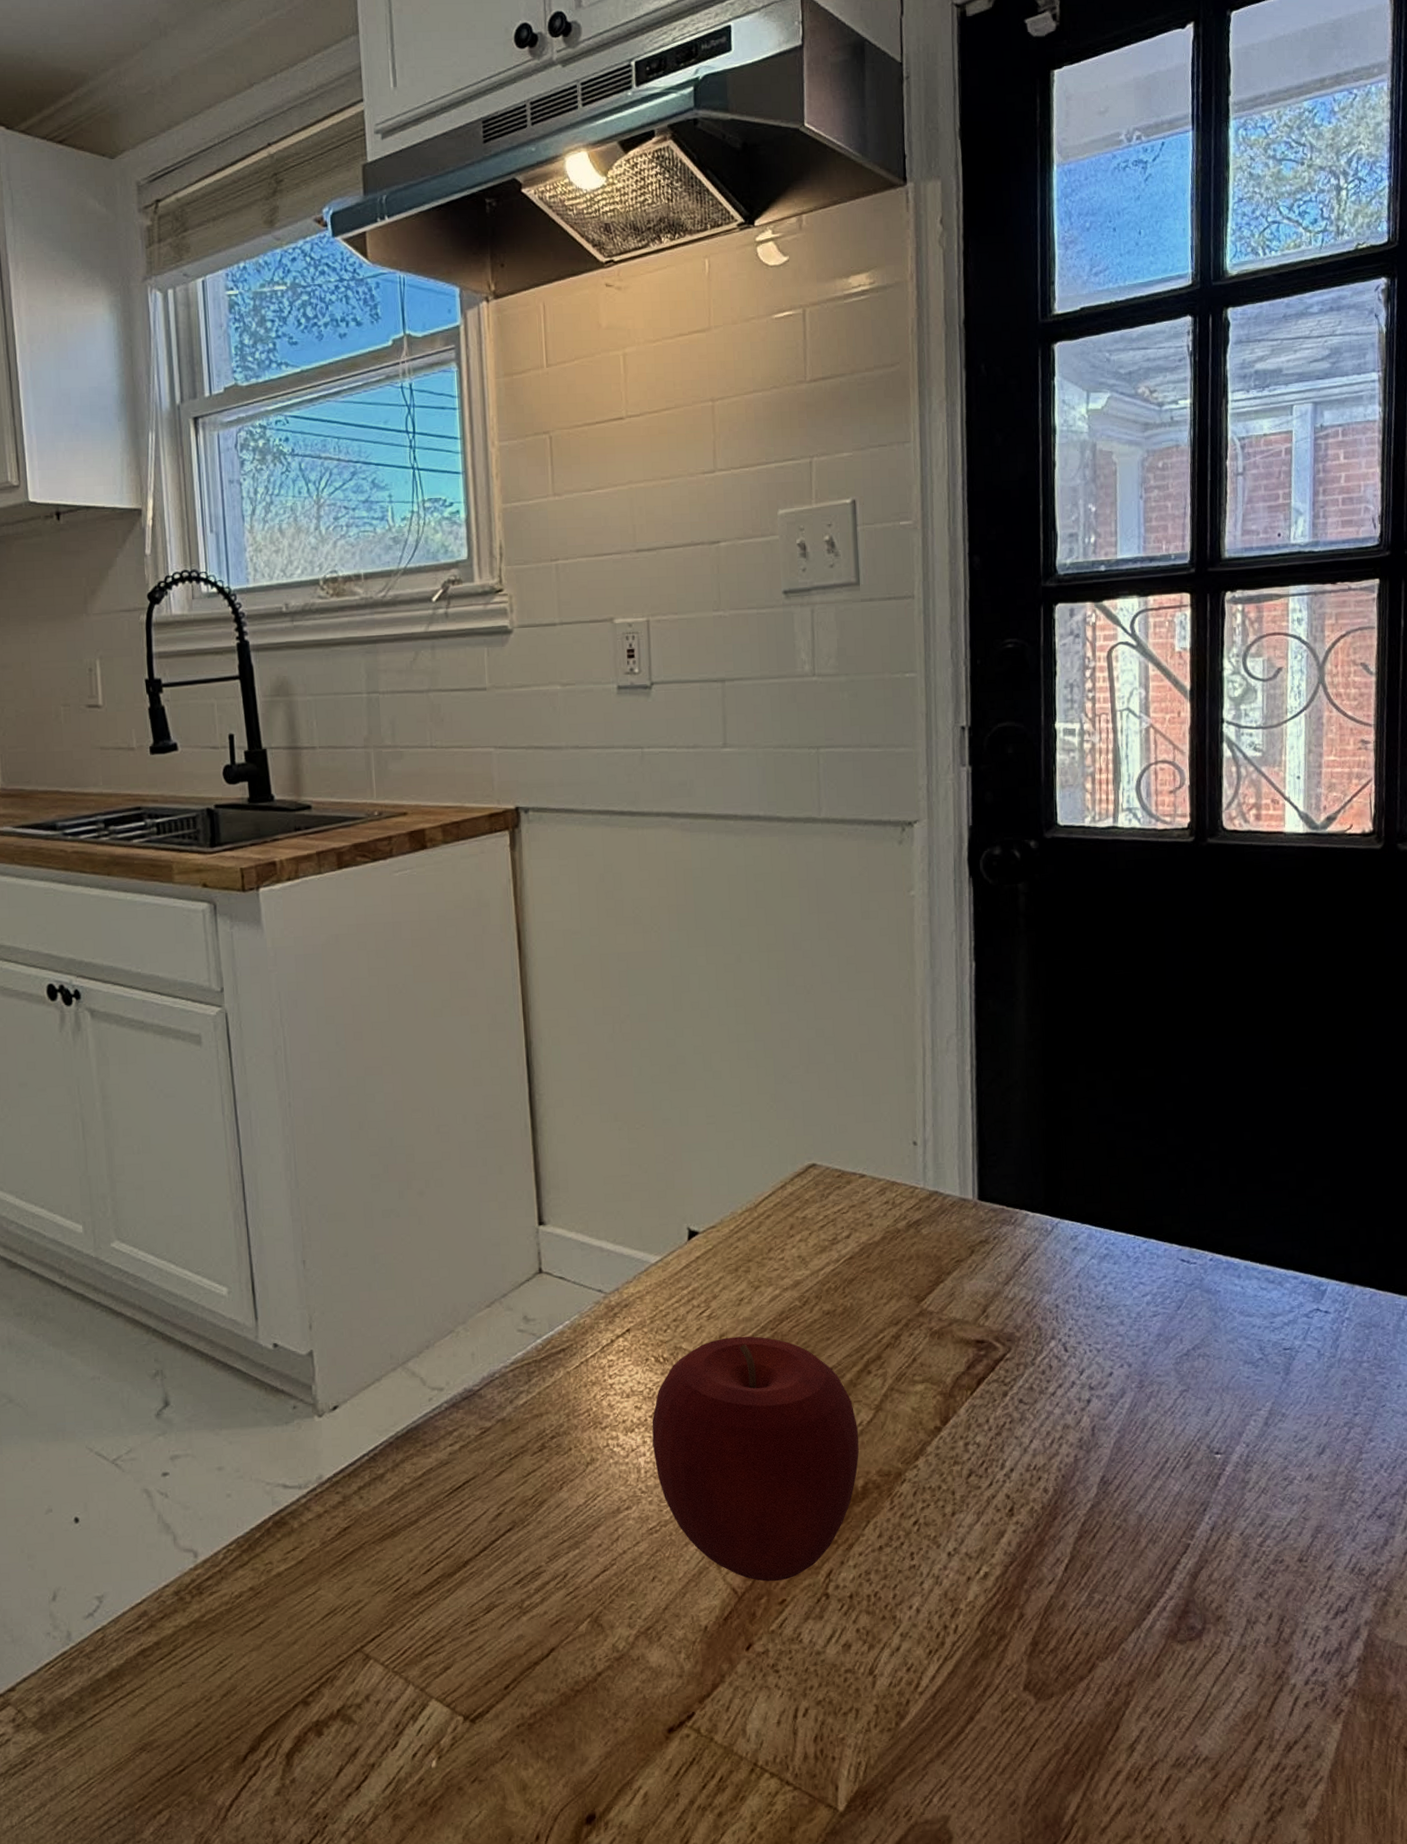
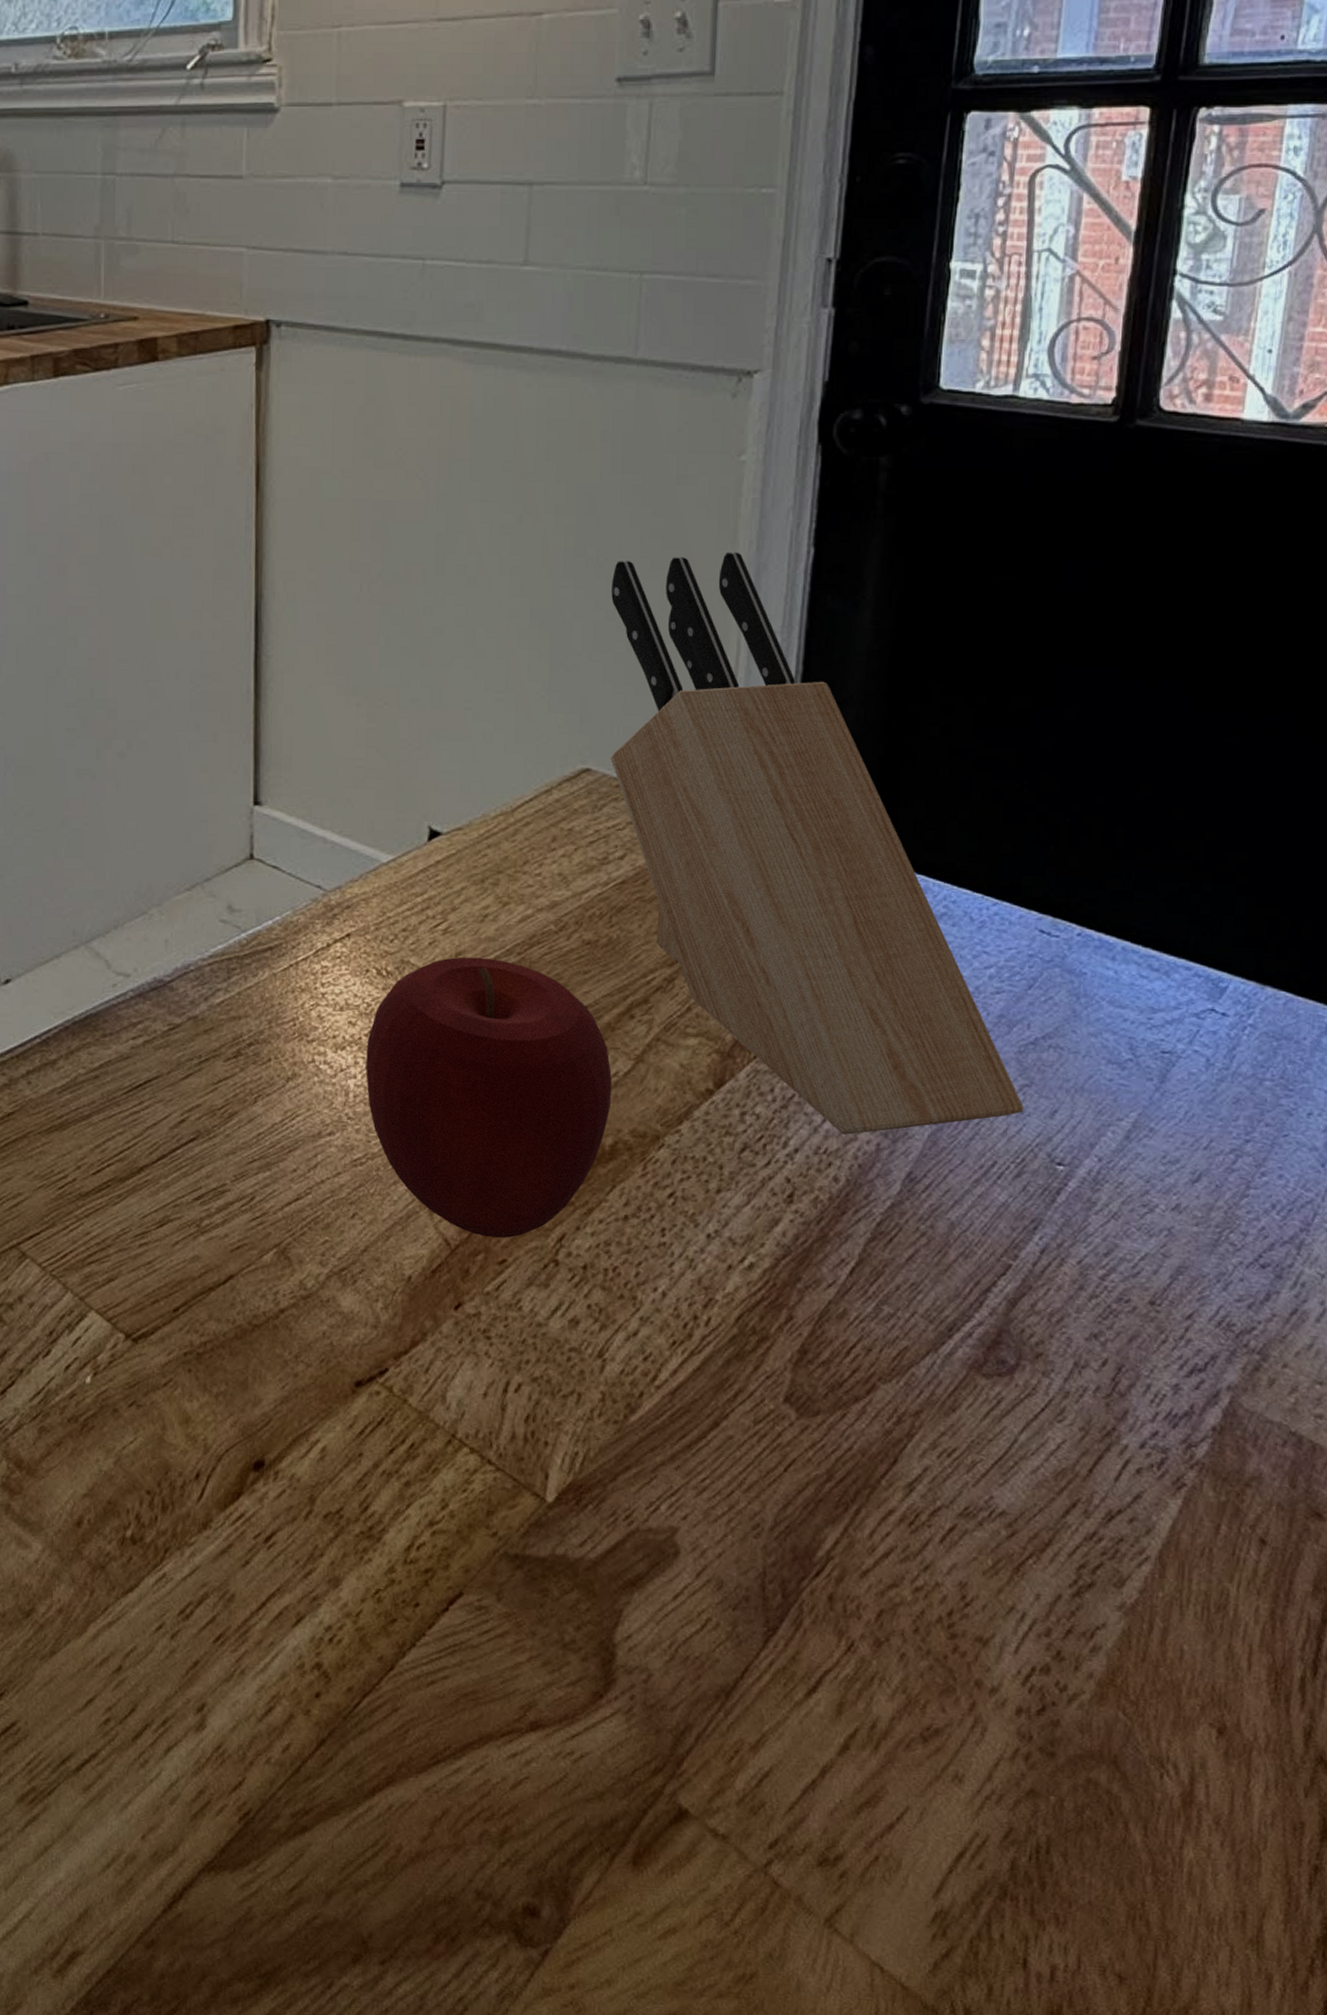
knife block: none [818,971,1185,1451] -> present [610,552,1024,1135]

